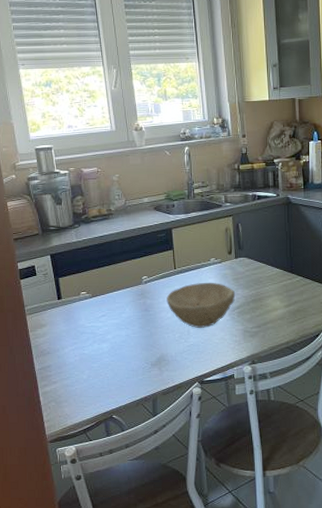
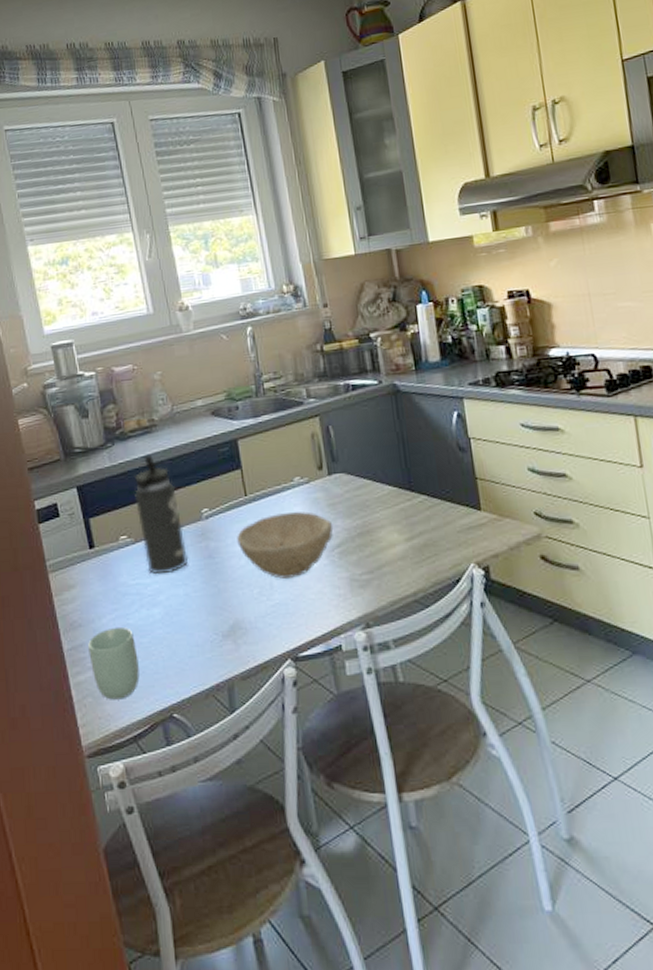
cup: none [54,356,90,405] -> present [88,627,140,700]
thermos bottle: none [93,236,131,321] -> present [134,455,189,575]

